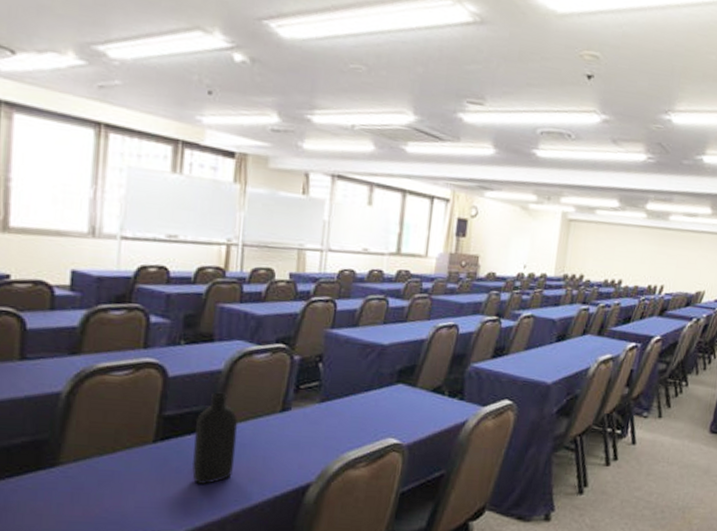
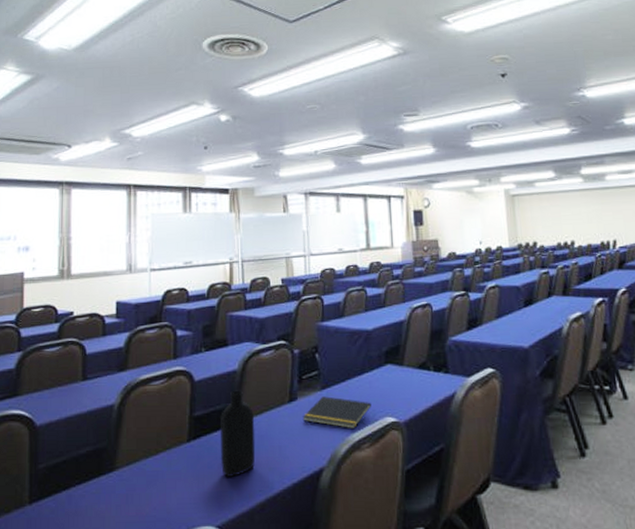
notepad: none [294,410,374,447] -> present [302,396,371,430]

